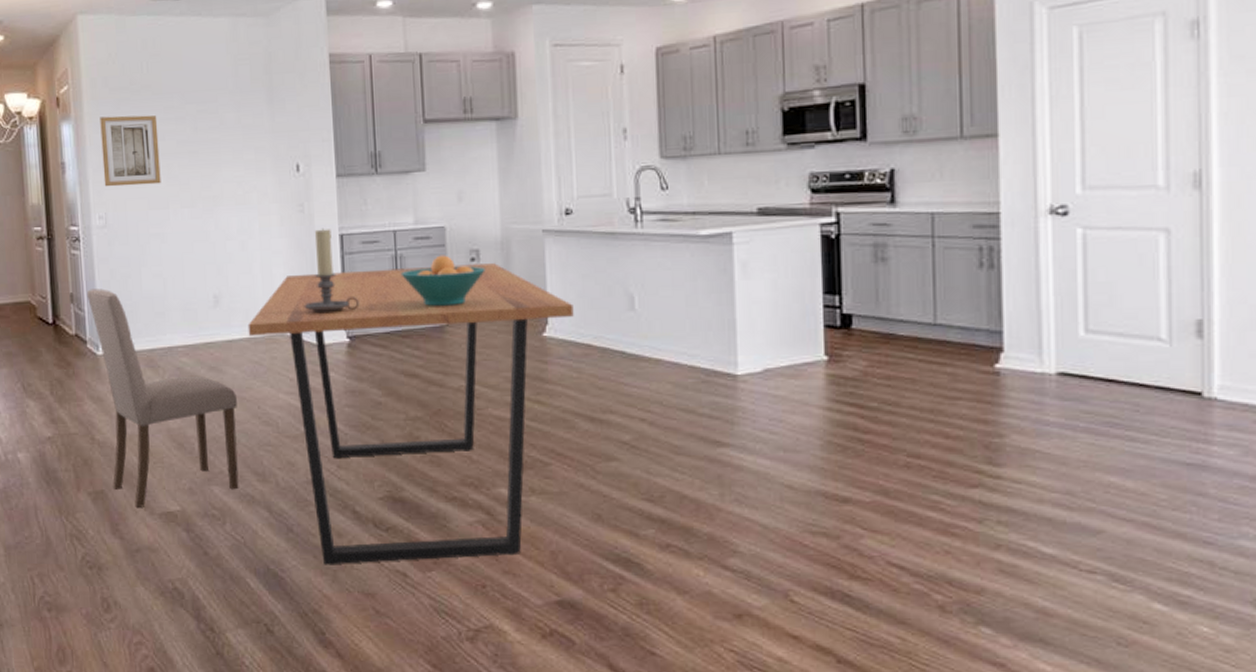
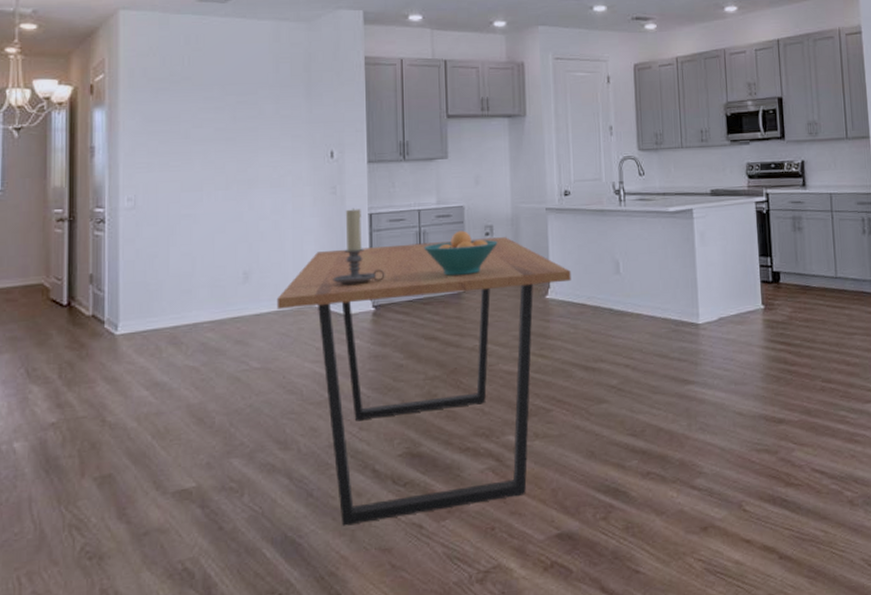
dining chair: present [86,288,239,509] -> none [108,268,262,490]
wall art: present [100,115,161,187] -> none [136,104,196,171]

